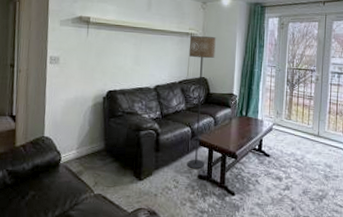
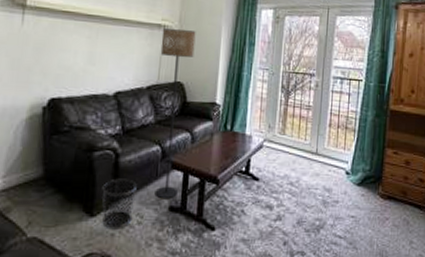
waste bin: none [147,152,173,191] -> present [102,178,137,230]

